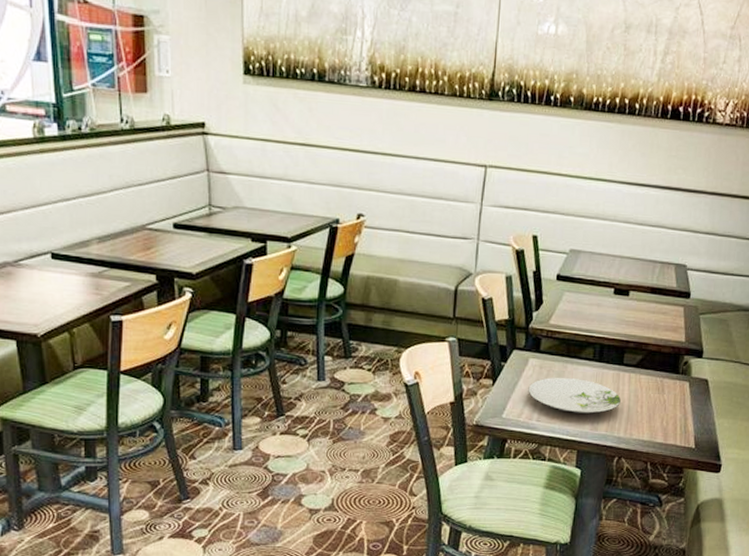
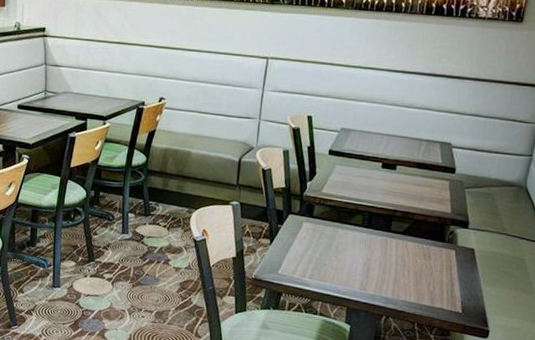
plate: present [528,377,621,414] -> none [302,240,388,275]

